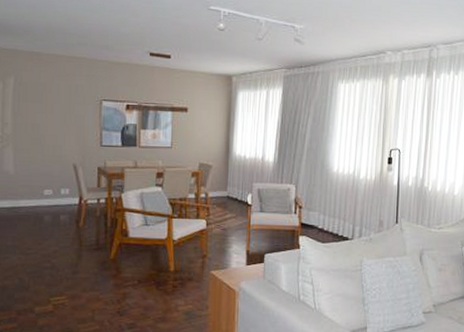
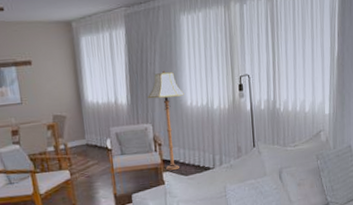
floor lamp: none [295,134,332,235] -> present [148,70,184,170]

